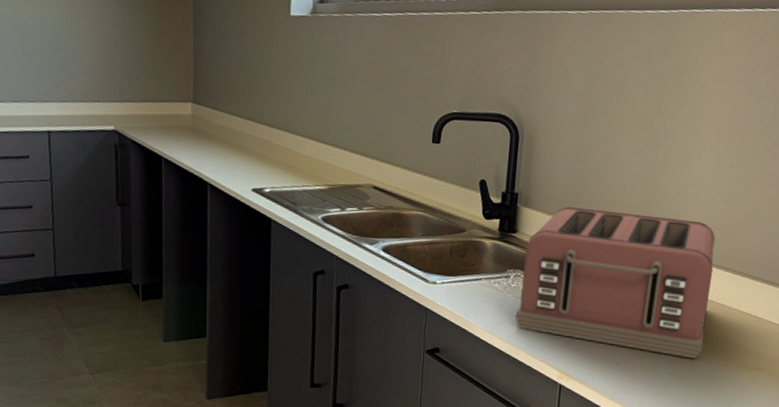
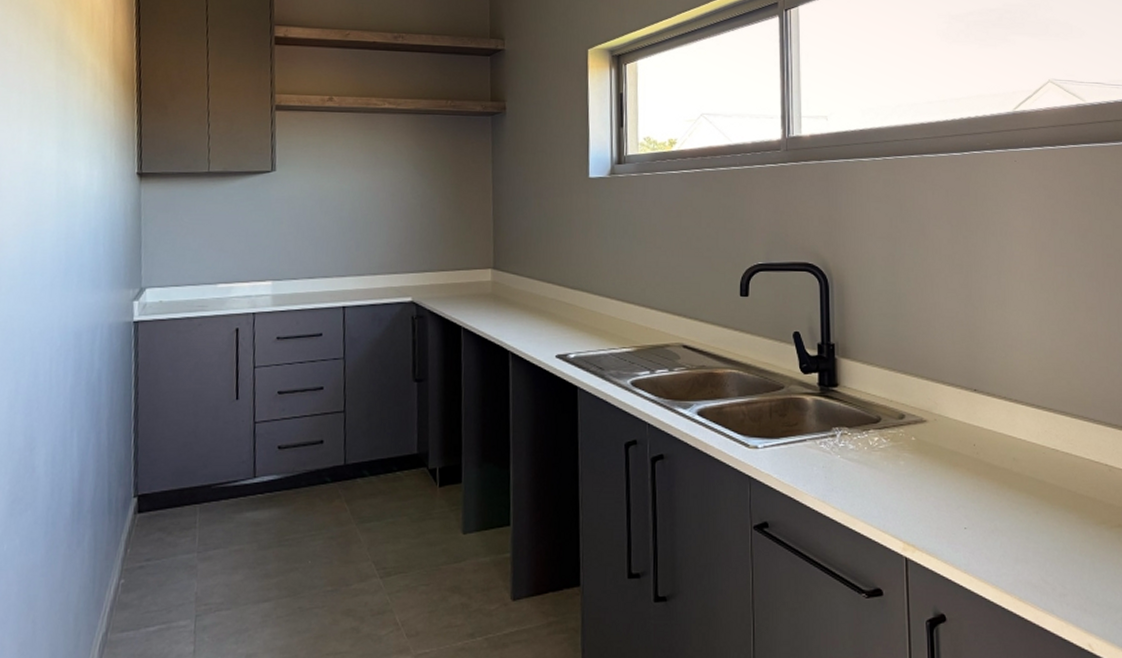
toaster: present [515,207,716,359] -> none [847,355,1056,518]

